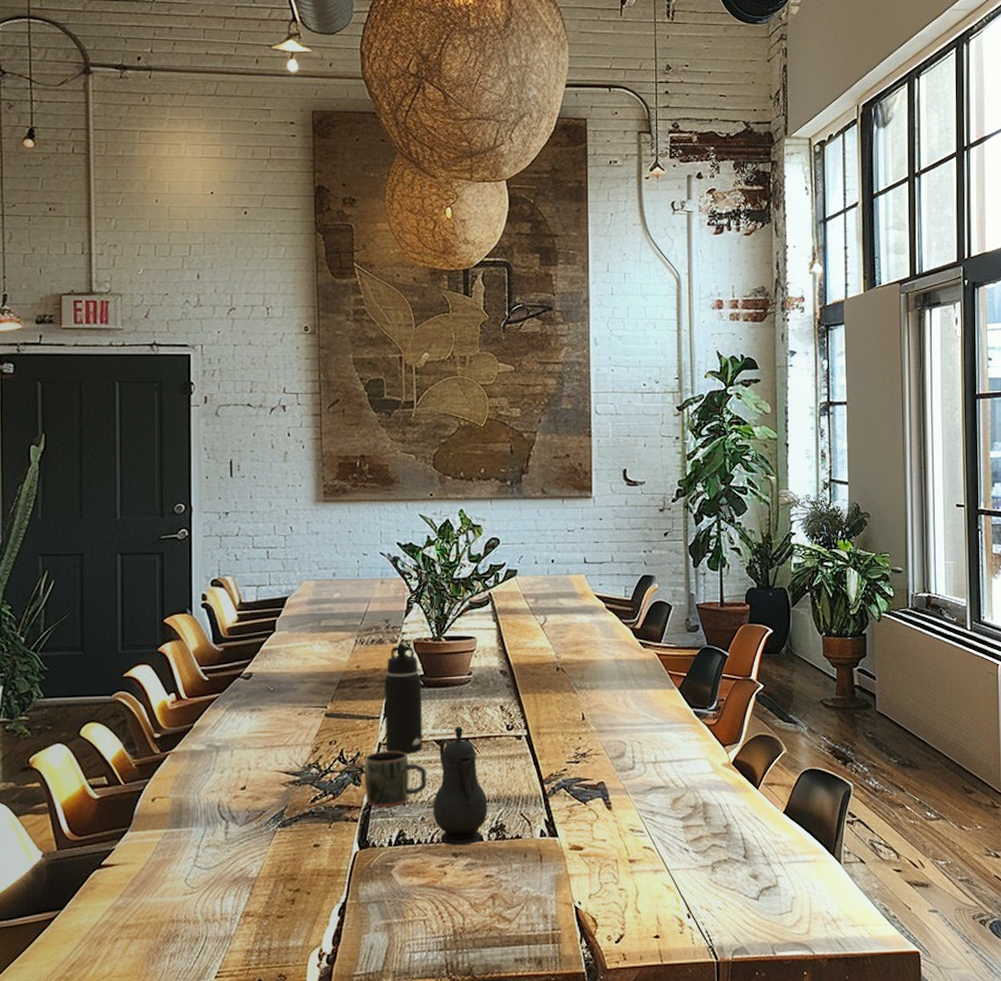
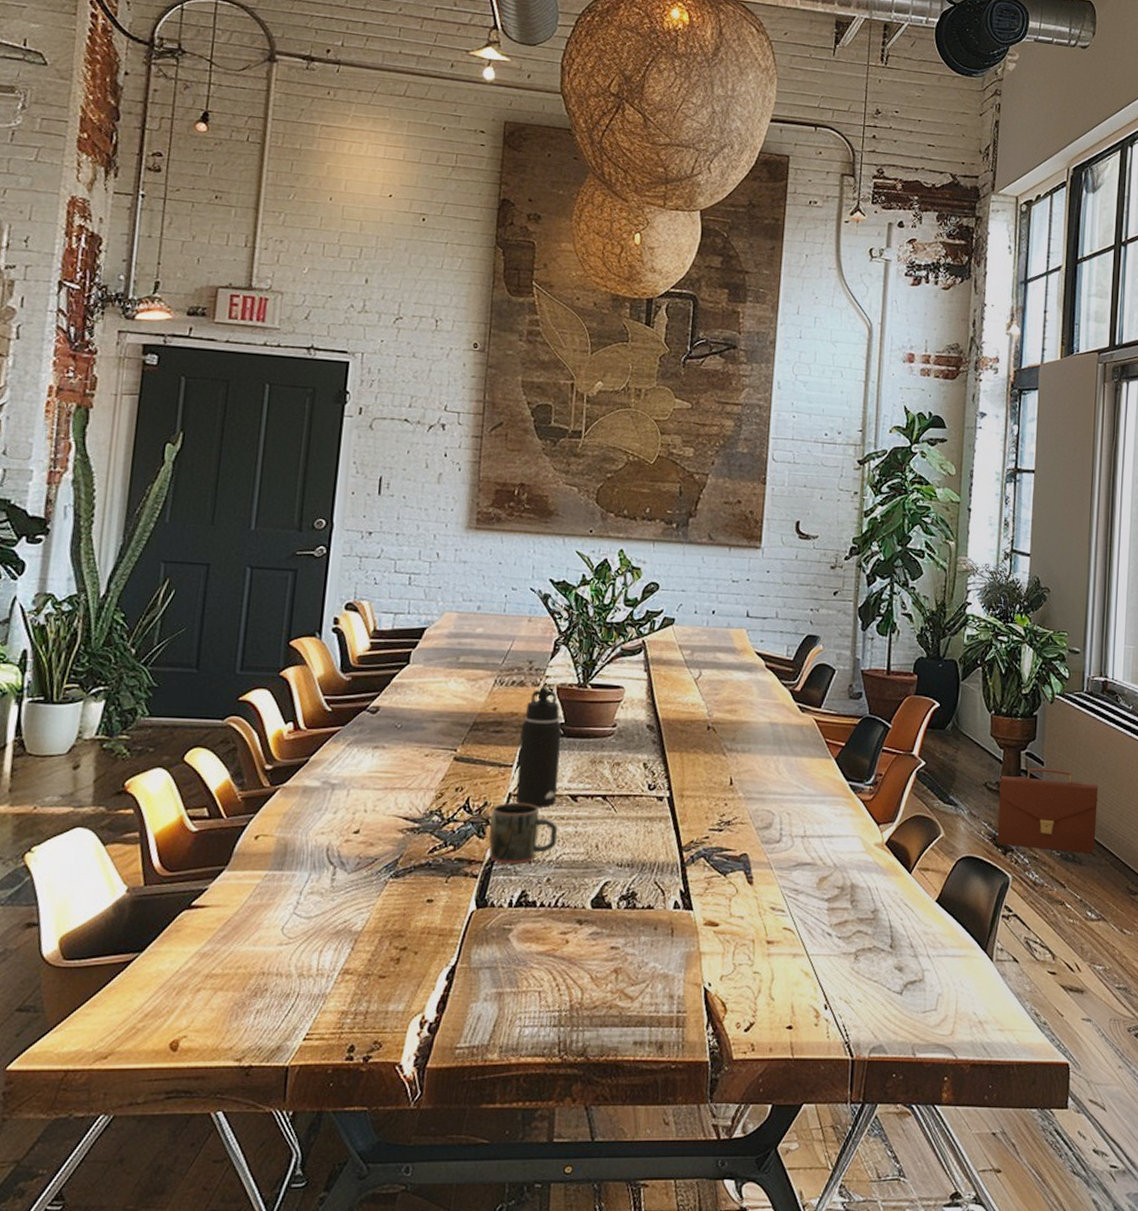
coffeepot: present [433,726,488,846] -> none [560,781,621,912]
briefcase: none [835,682,930,759] -> present [997,767,1099,853]

